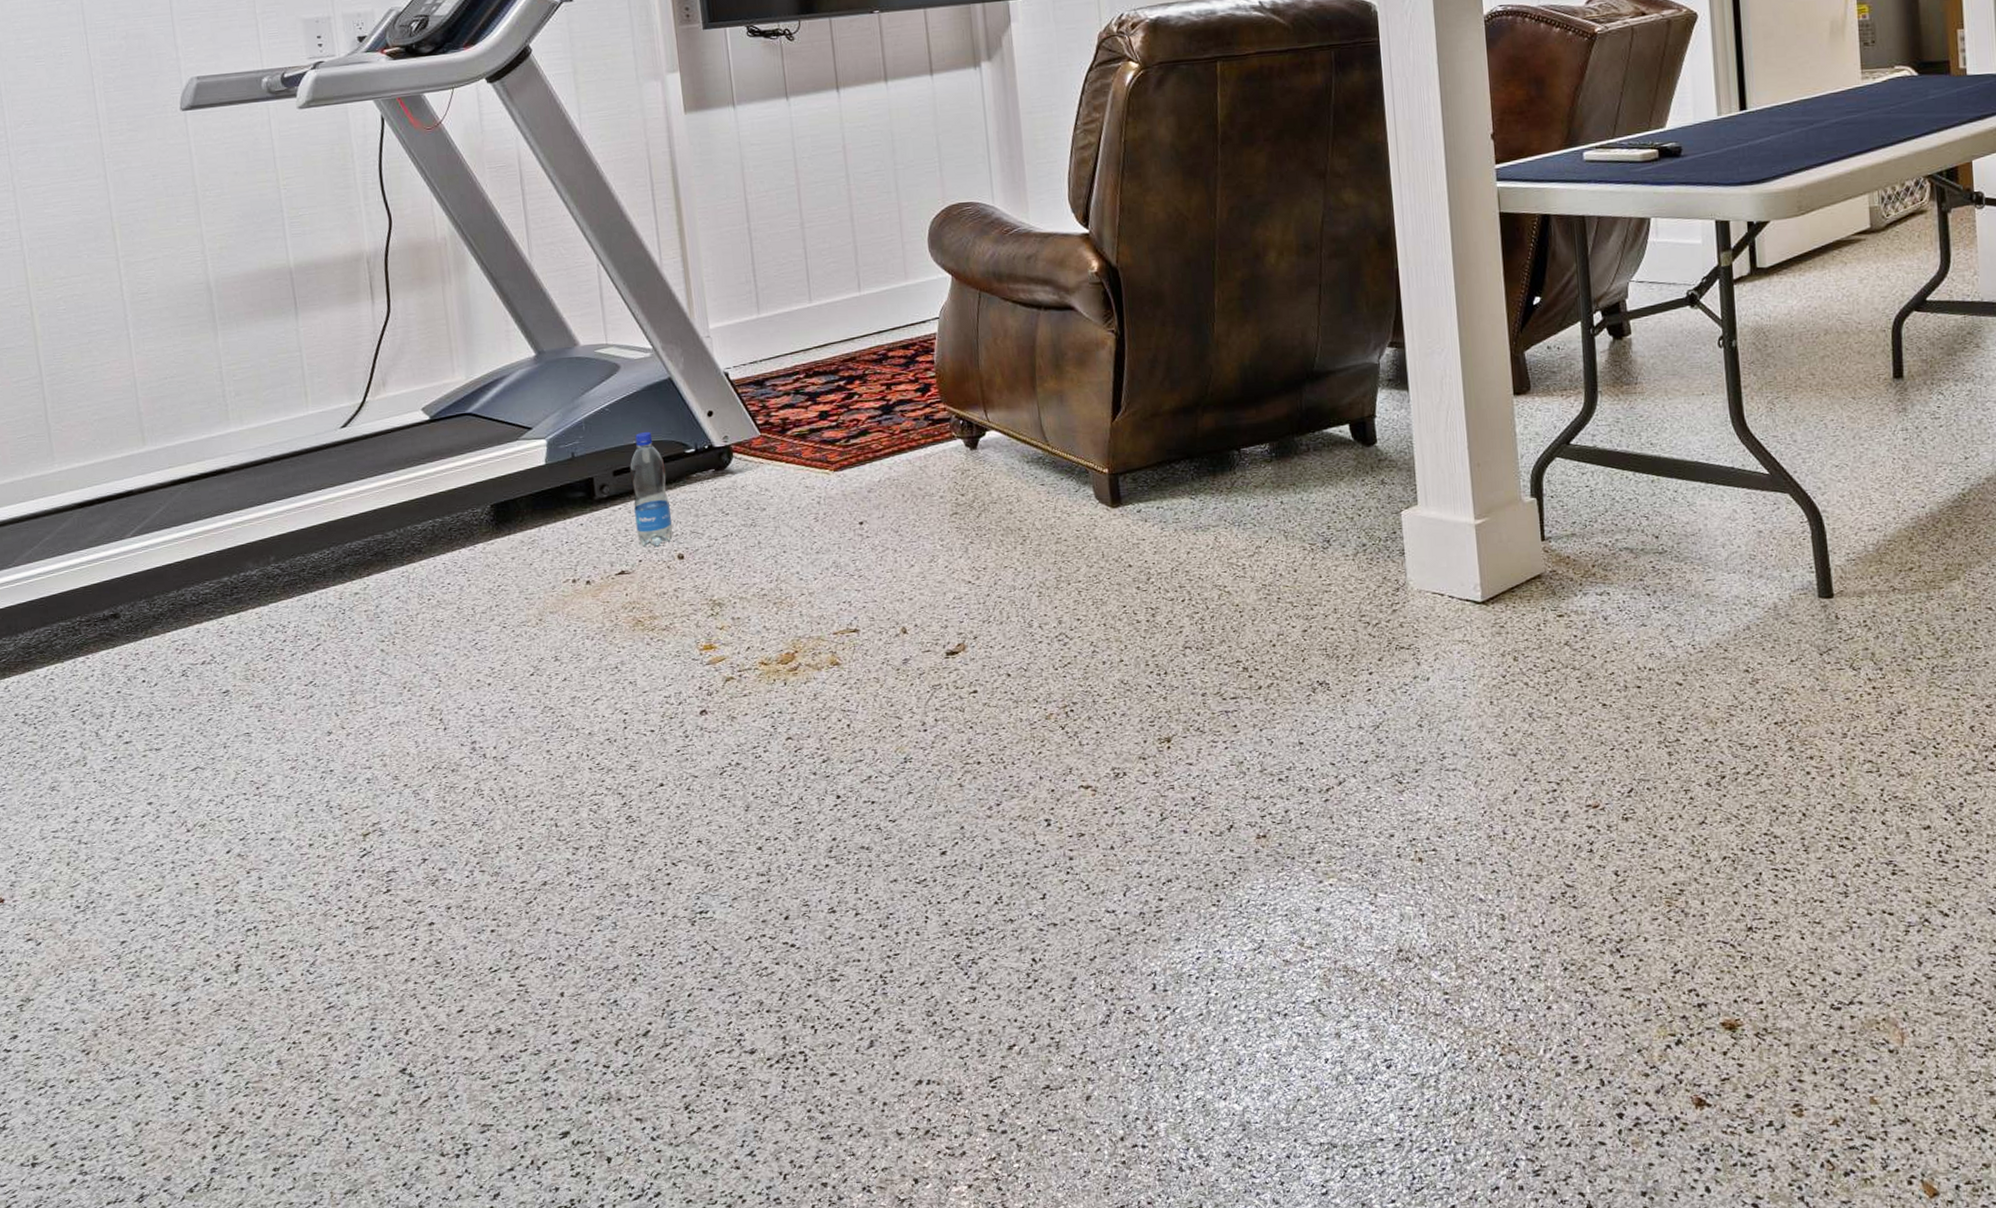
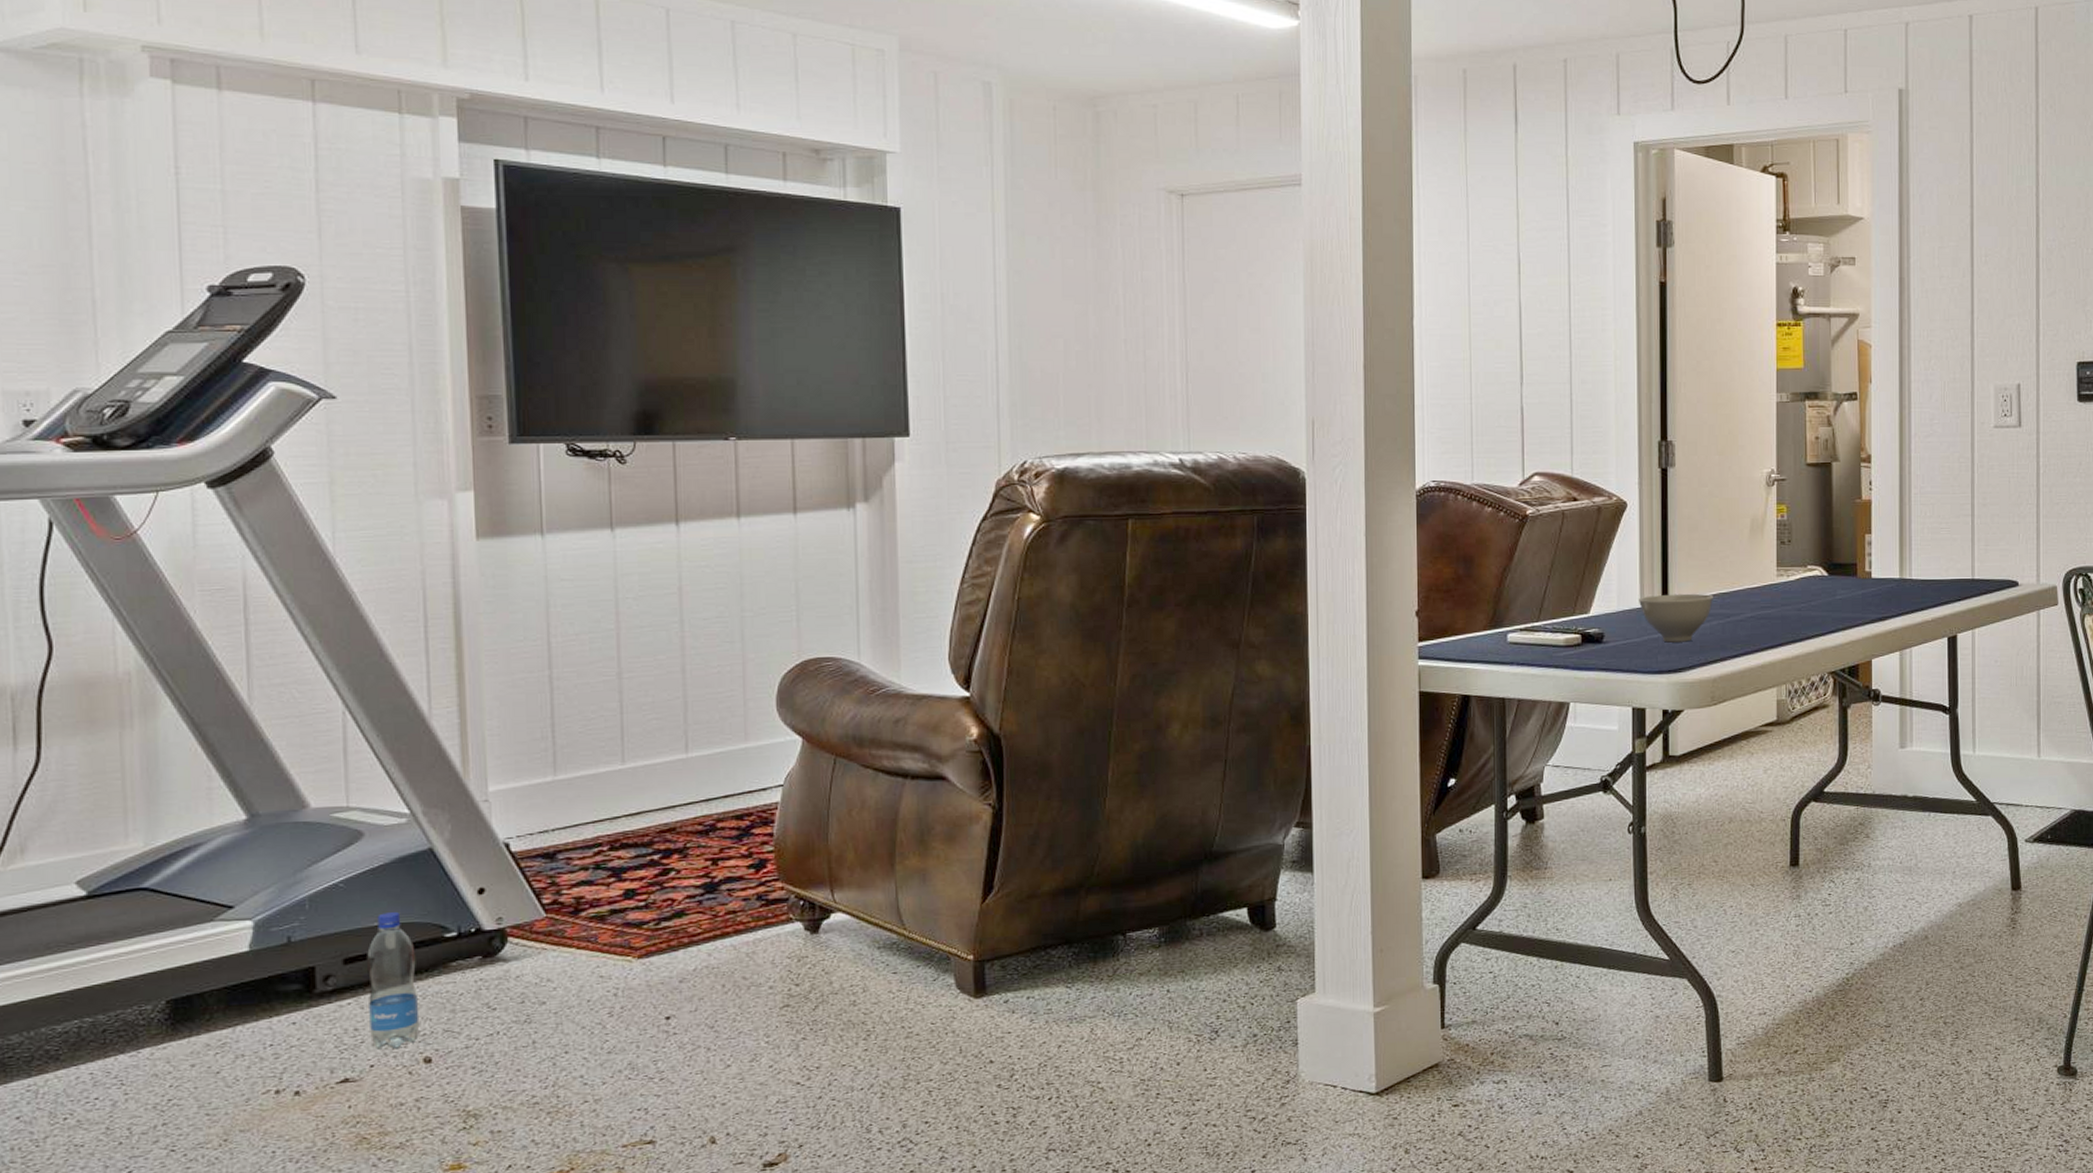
bowl: none [1716,101,1795,153] -> present [1639,593,1714,643]

